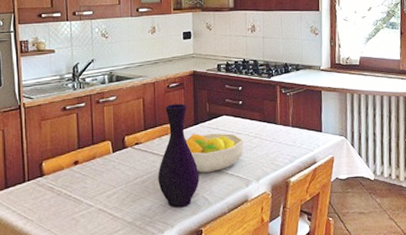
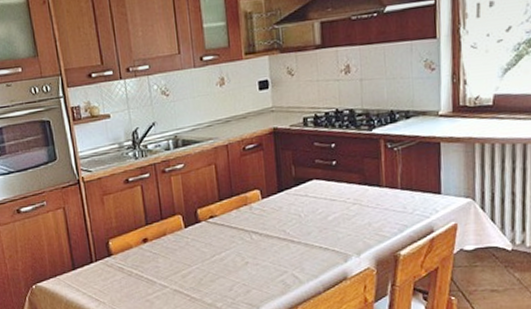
vase: present [158,103,200,208] -> none [238,168,288,288]
fruit bowl: present [185,133,244,173] -> none [268,200,340,248]

